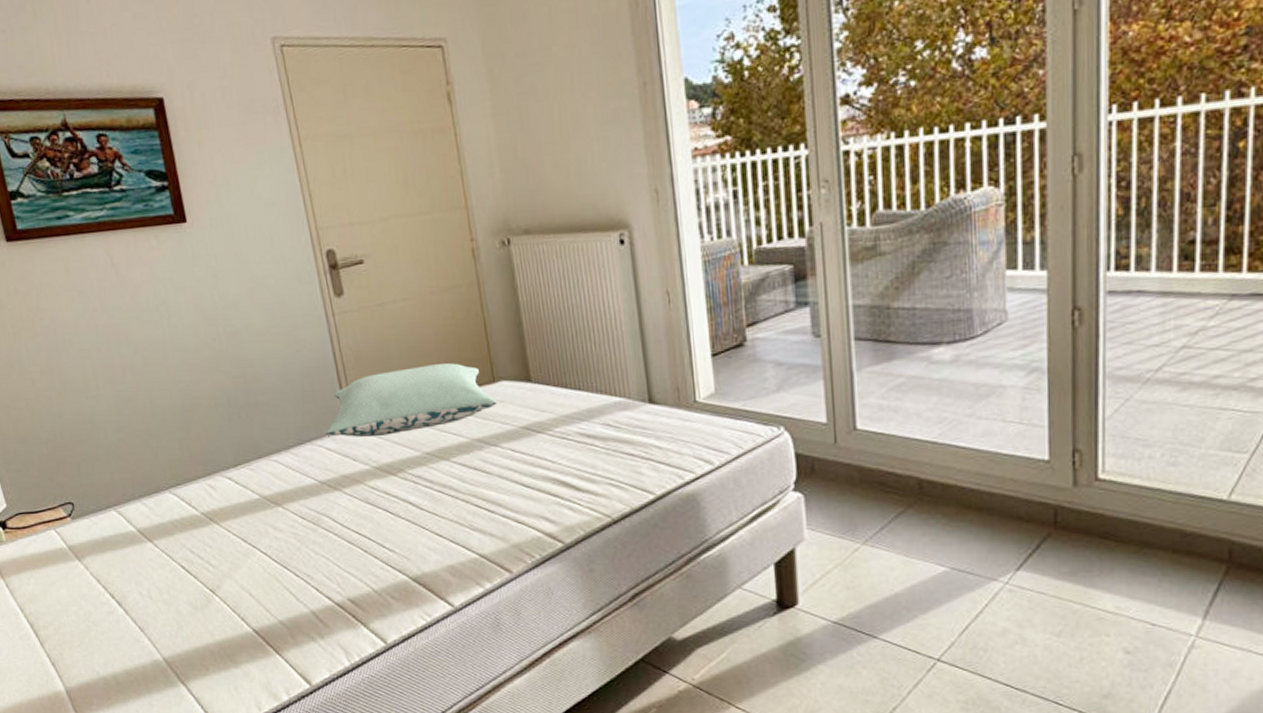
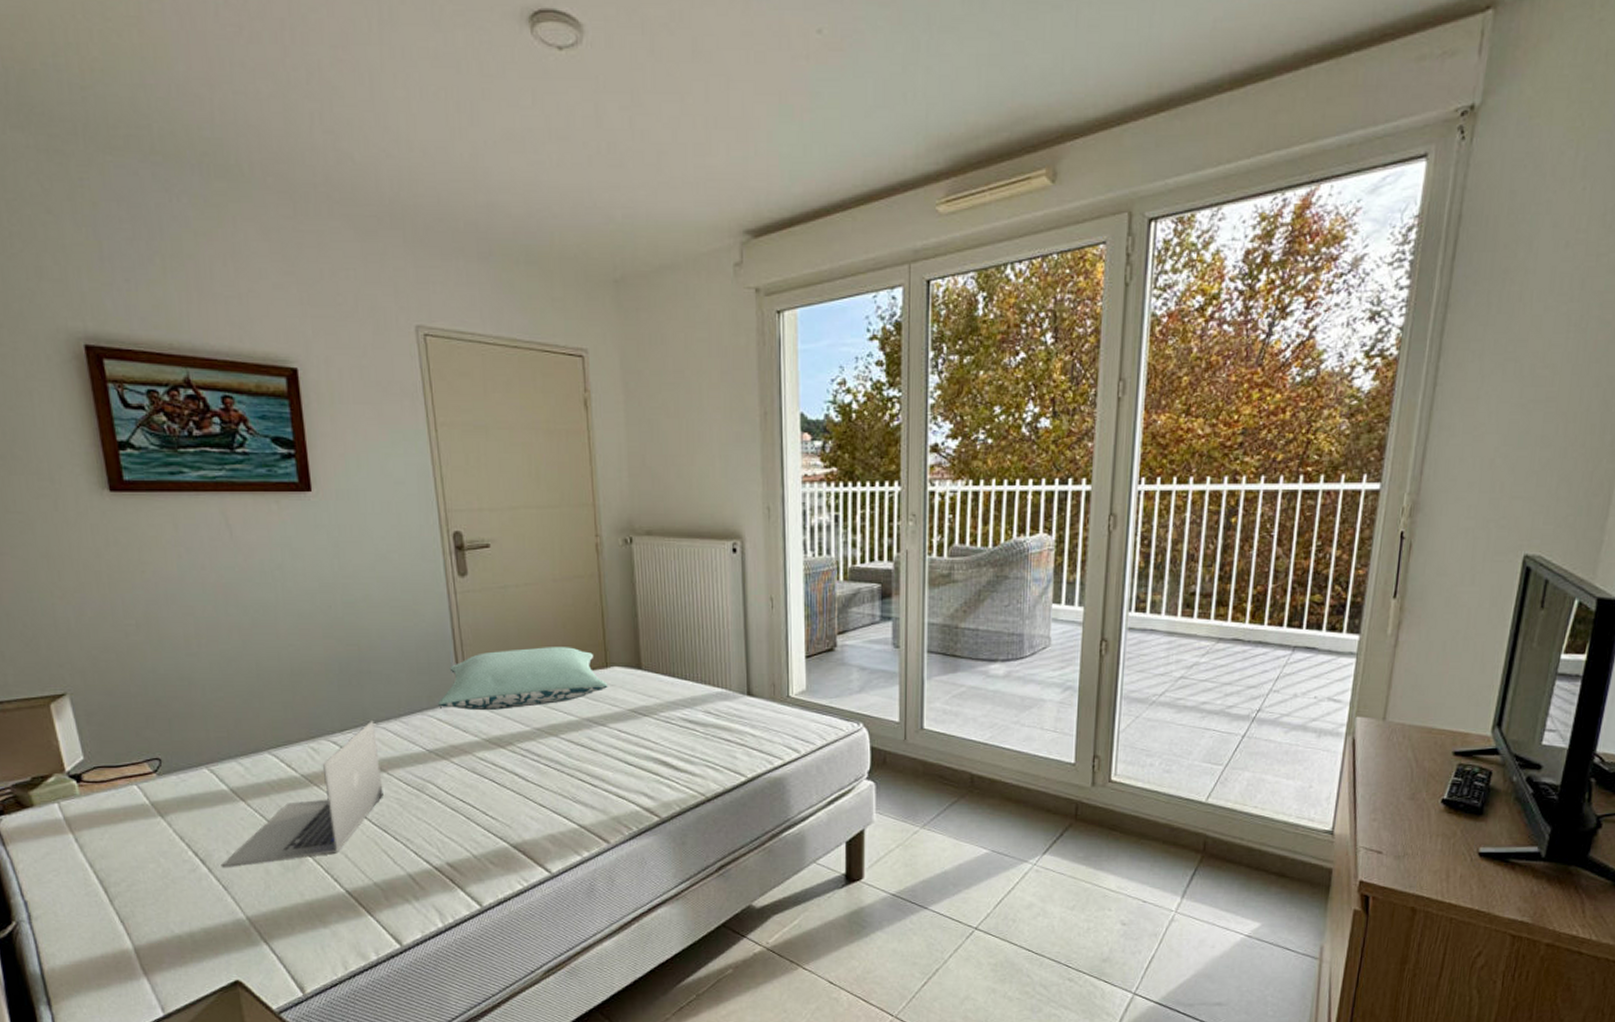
laptop: none [135,453,281,609] -> present [221,719,383,867]

